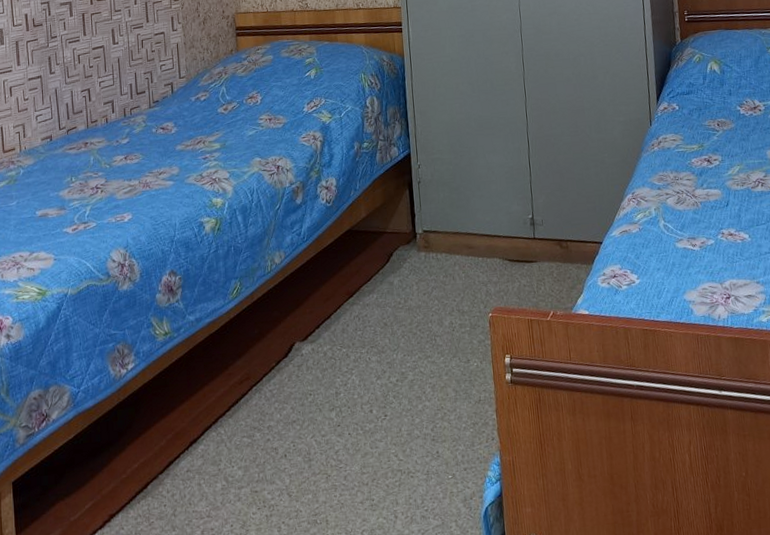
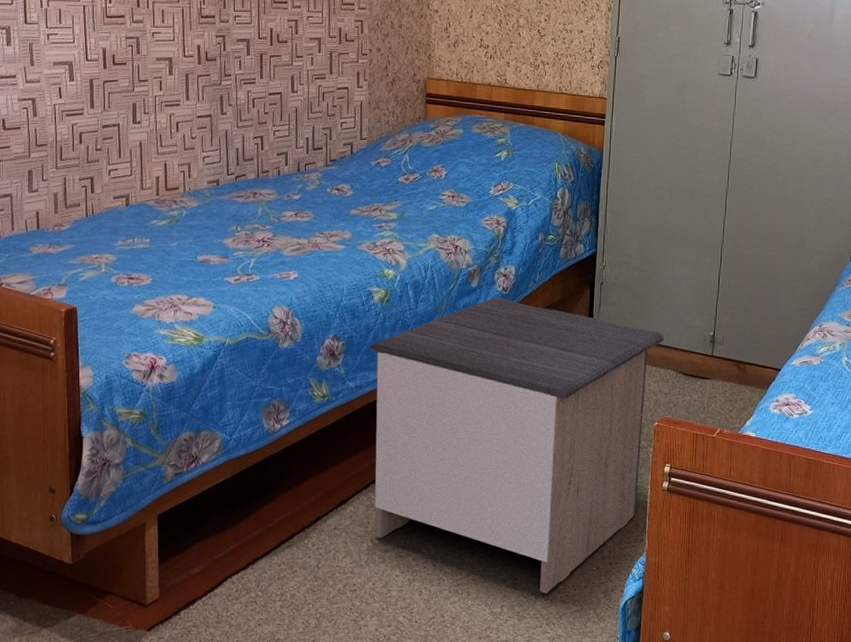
nightstand: none [205,210,486,511] -> present [369,297,664,594]

